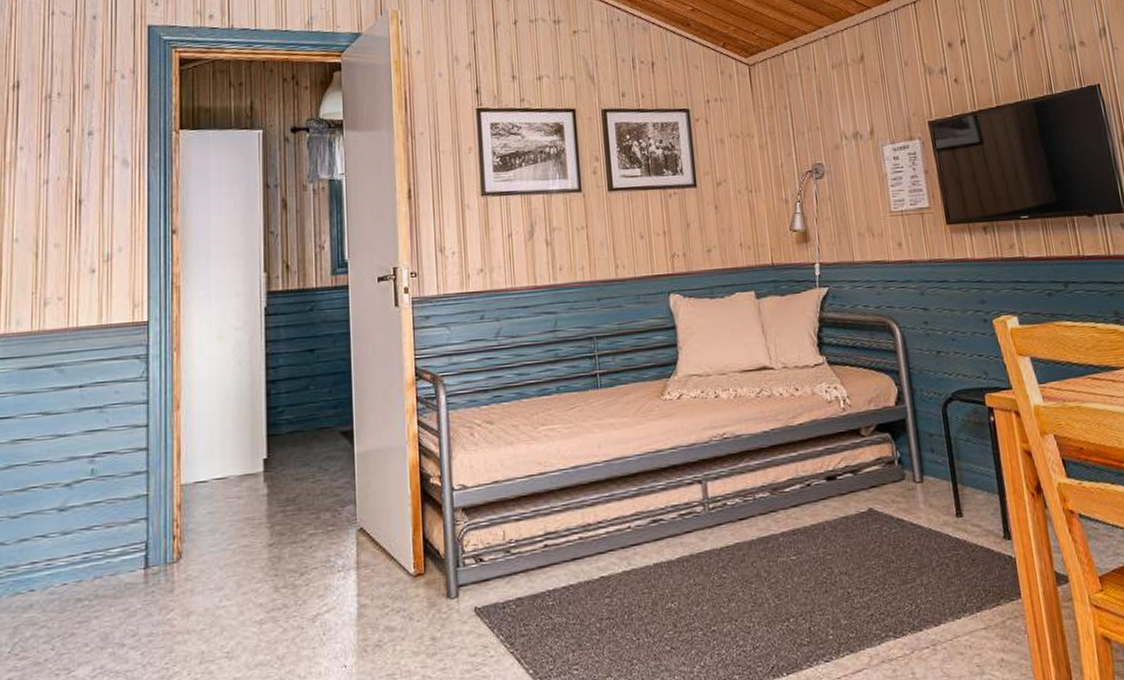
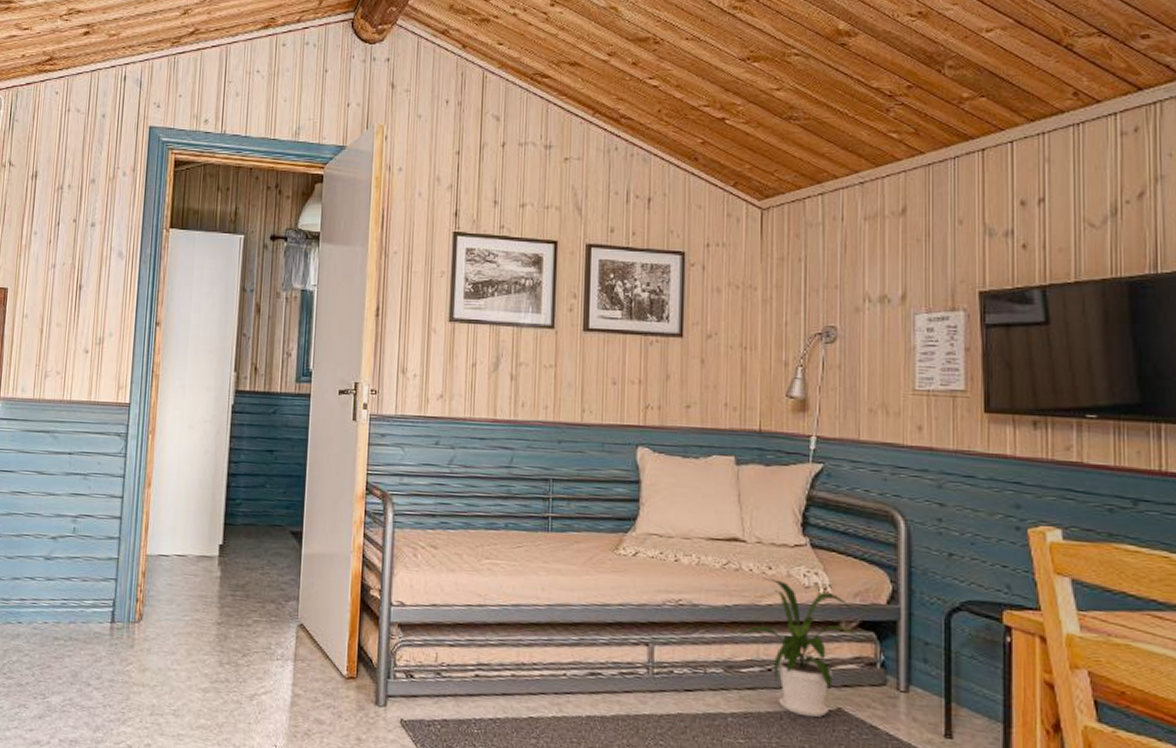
house plant: none [773,399,879,523] -> present [731,578,861,718]

